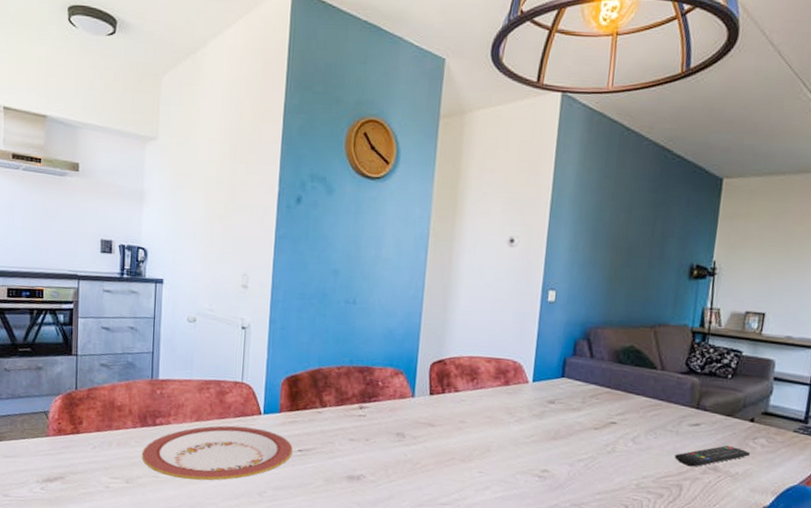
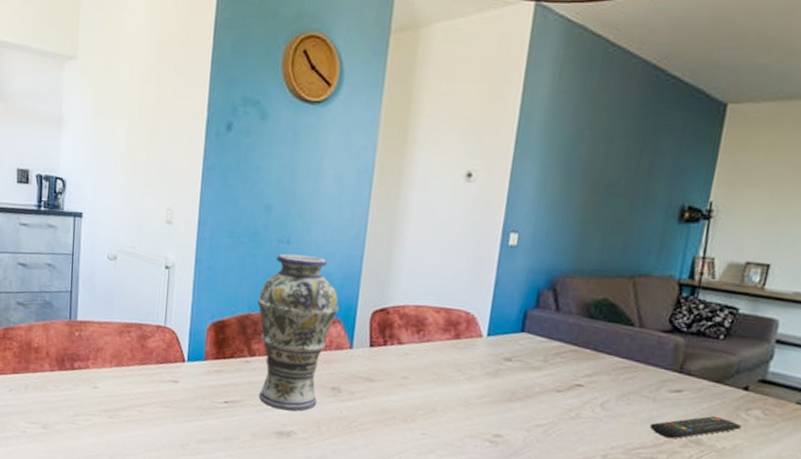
plate: present [141,425,293,481] -> none [59,372,218,430]
vase: none [327,313,402,456] -> present [257,253,340,411]

